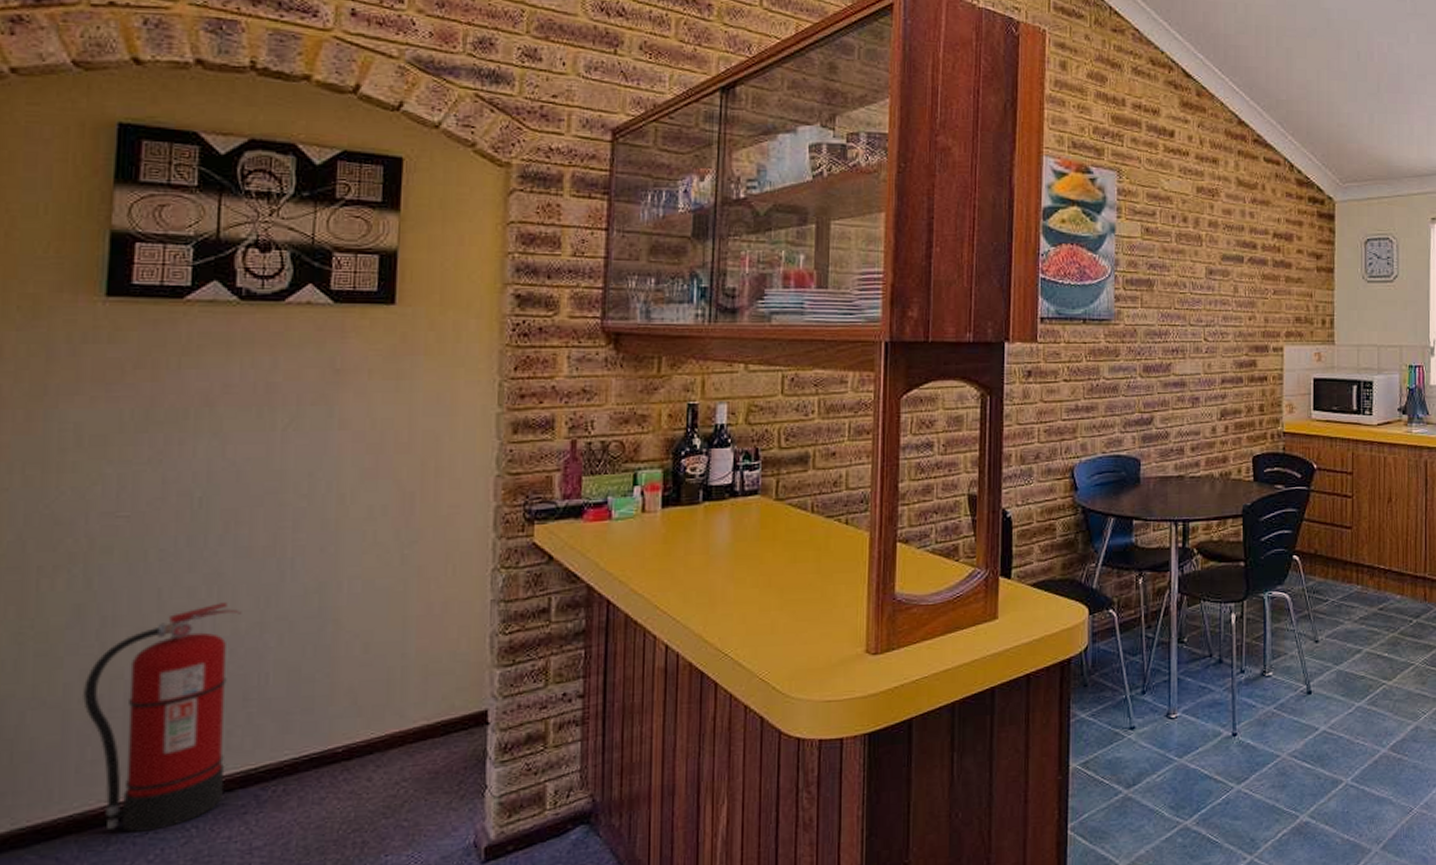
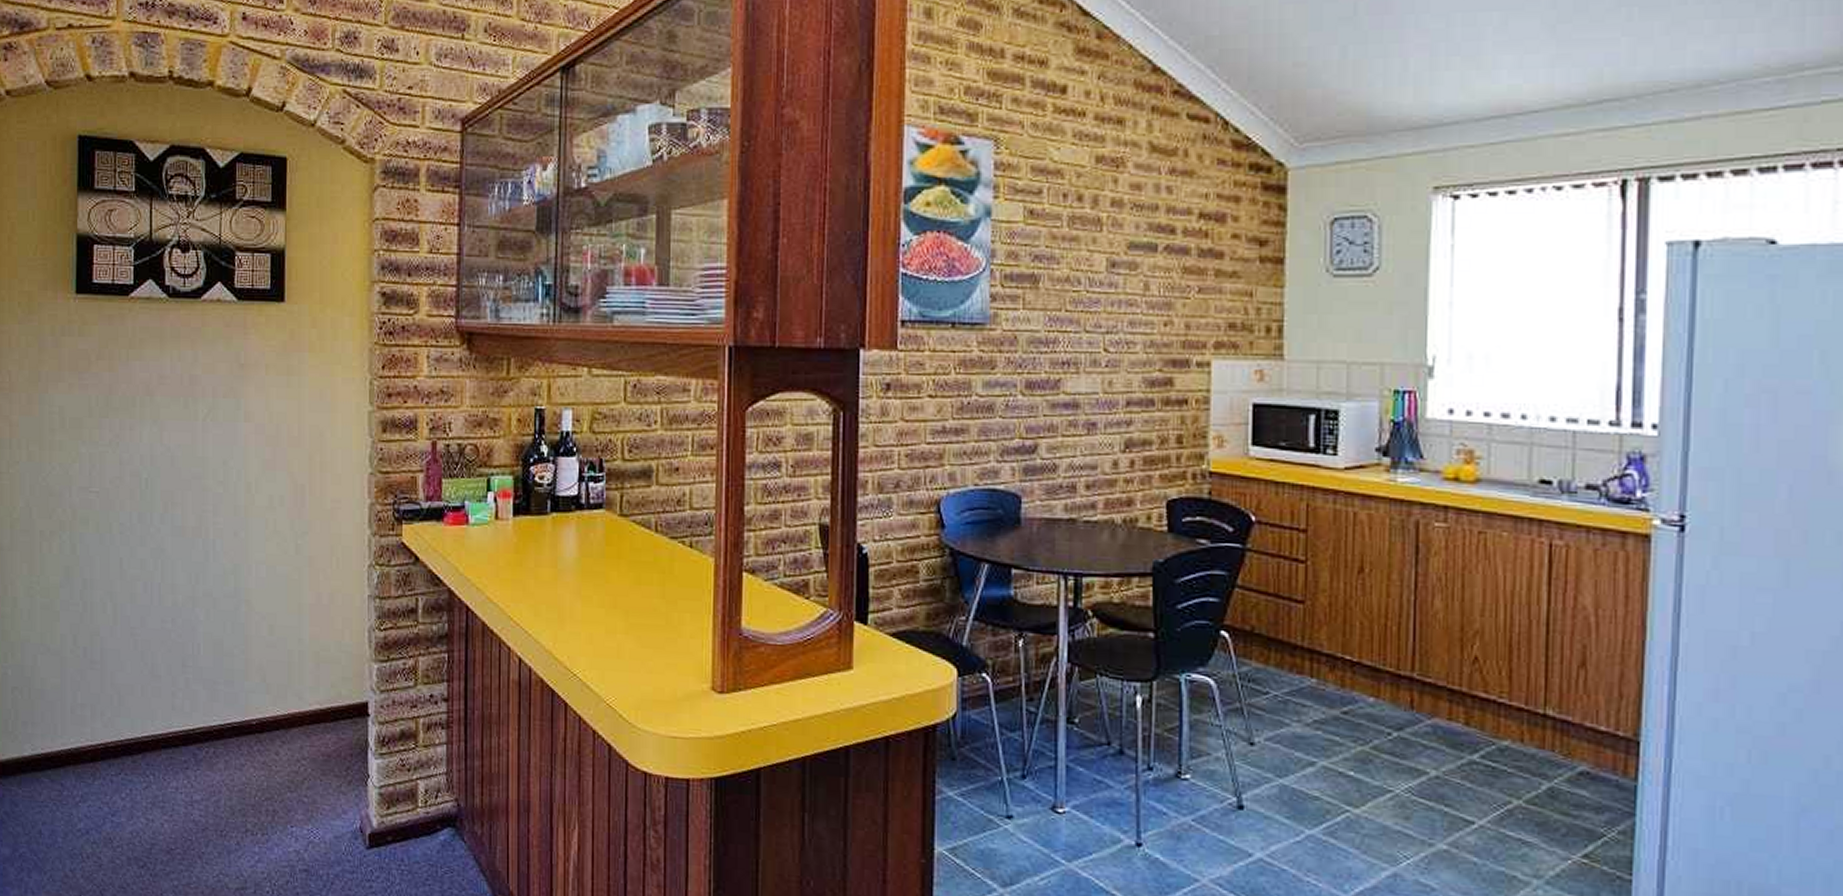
fire extinguisher: present [81,602,242,833] -> none [72,575,179,773]

